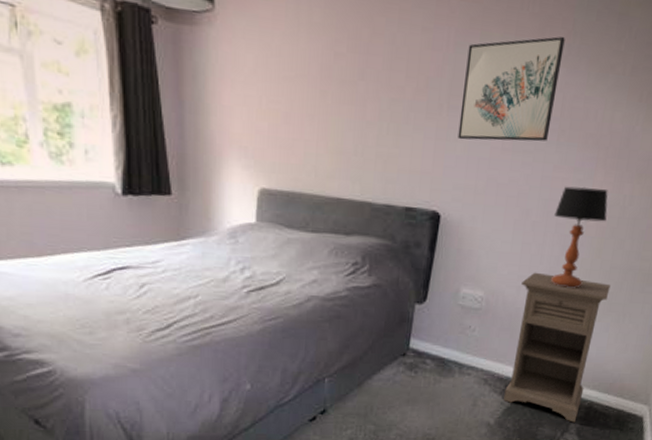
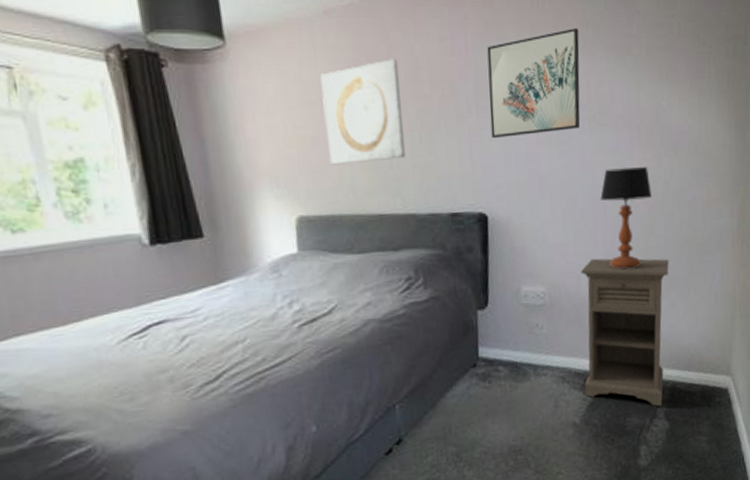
wall art: none [298,44,378,146] -> present [320,59,406,165]

